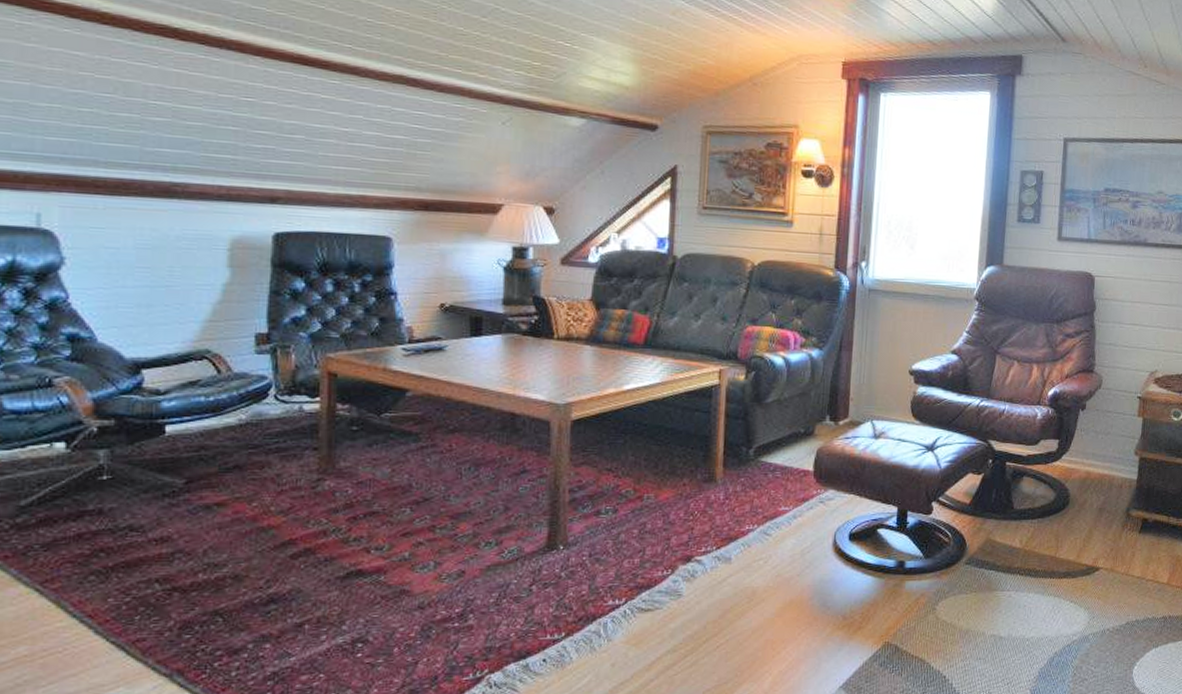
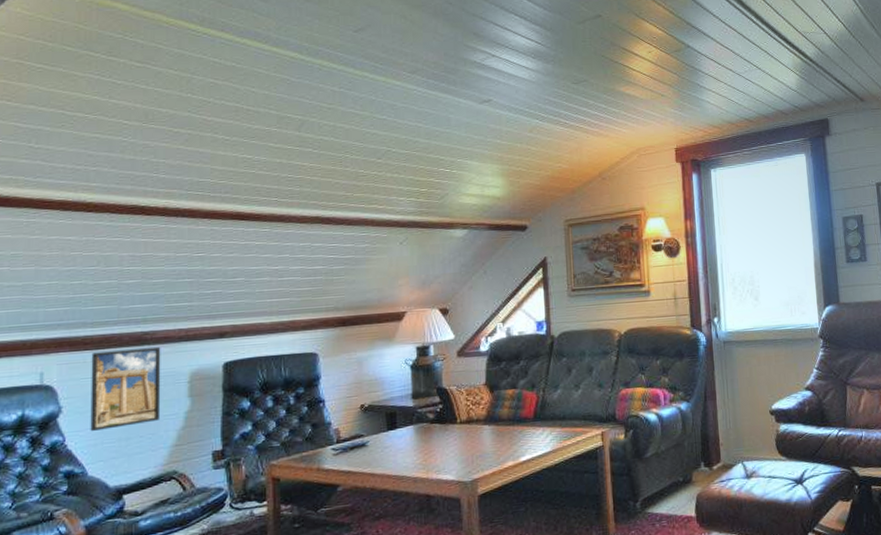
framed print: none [101,198,195,292] -> present [90,346,161,432]

